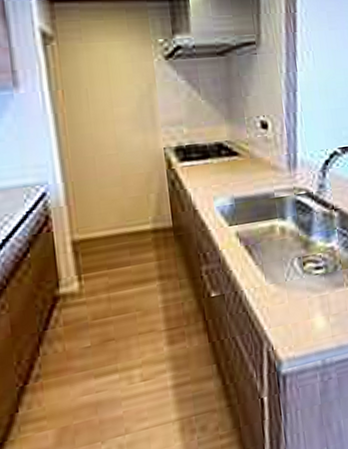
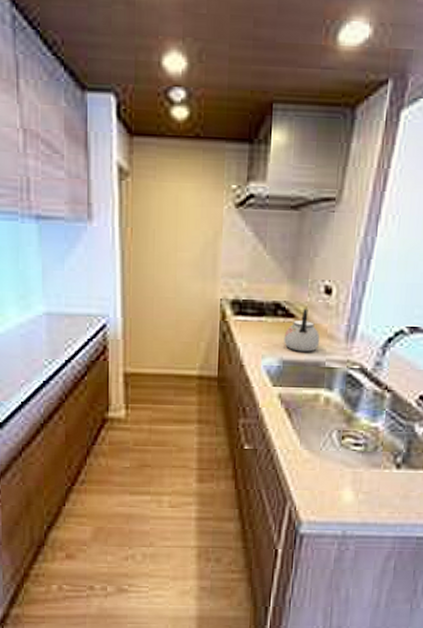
kettle: none [231,144,266,187] -> present [284,308,320,352]

